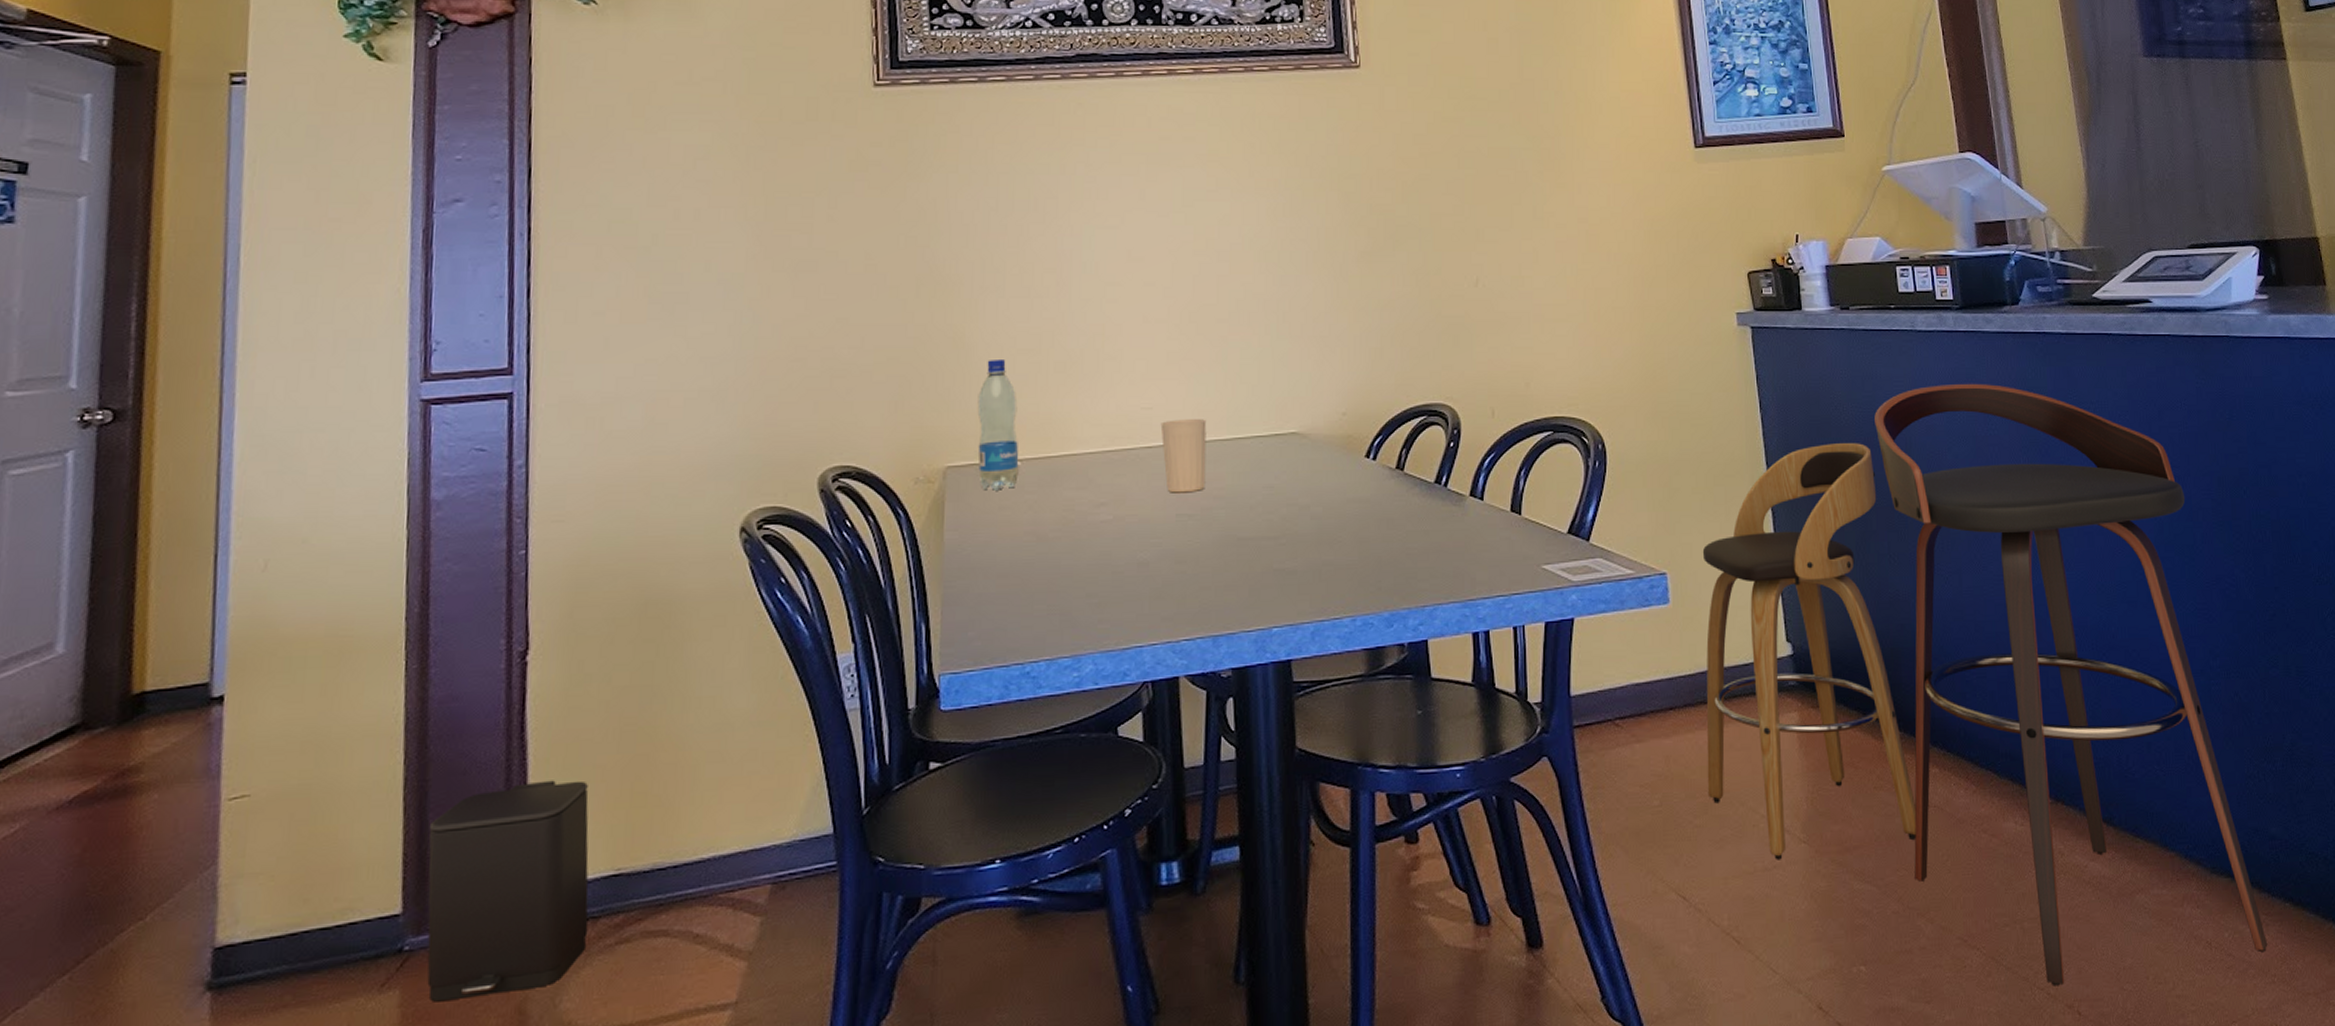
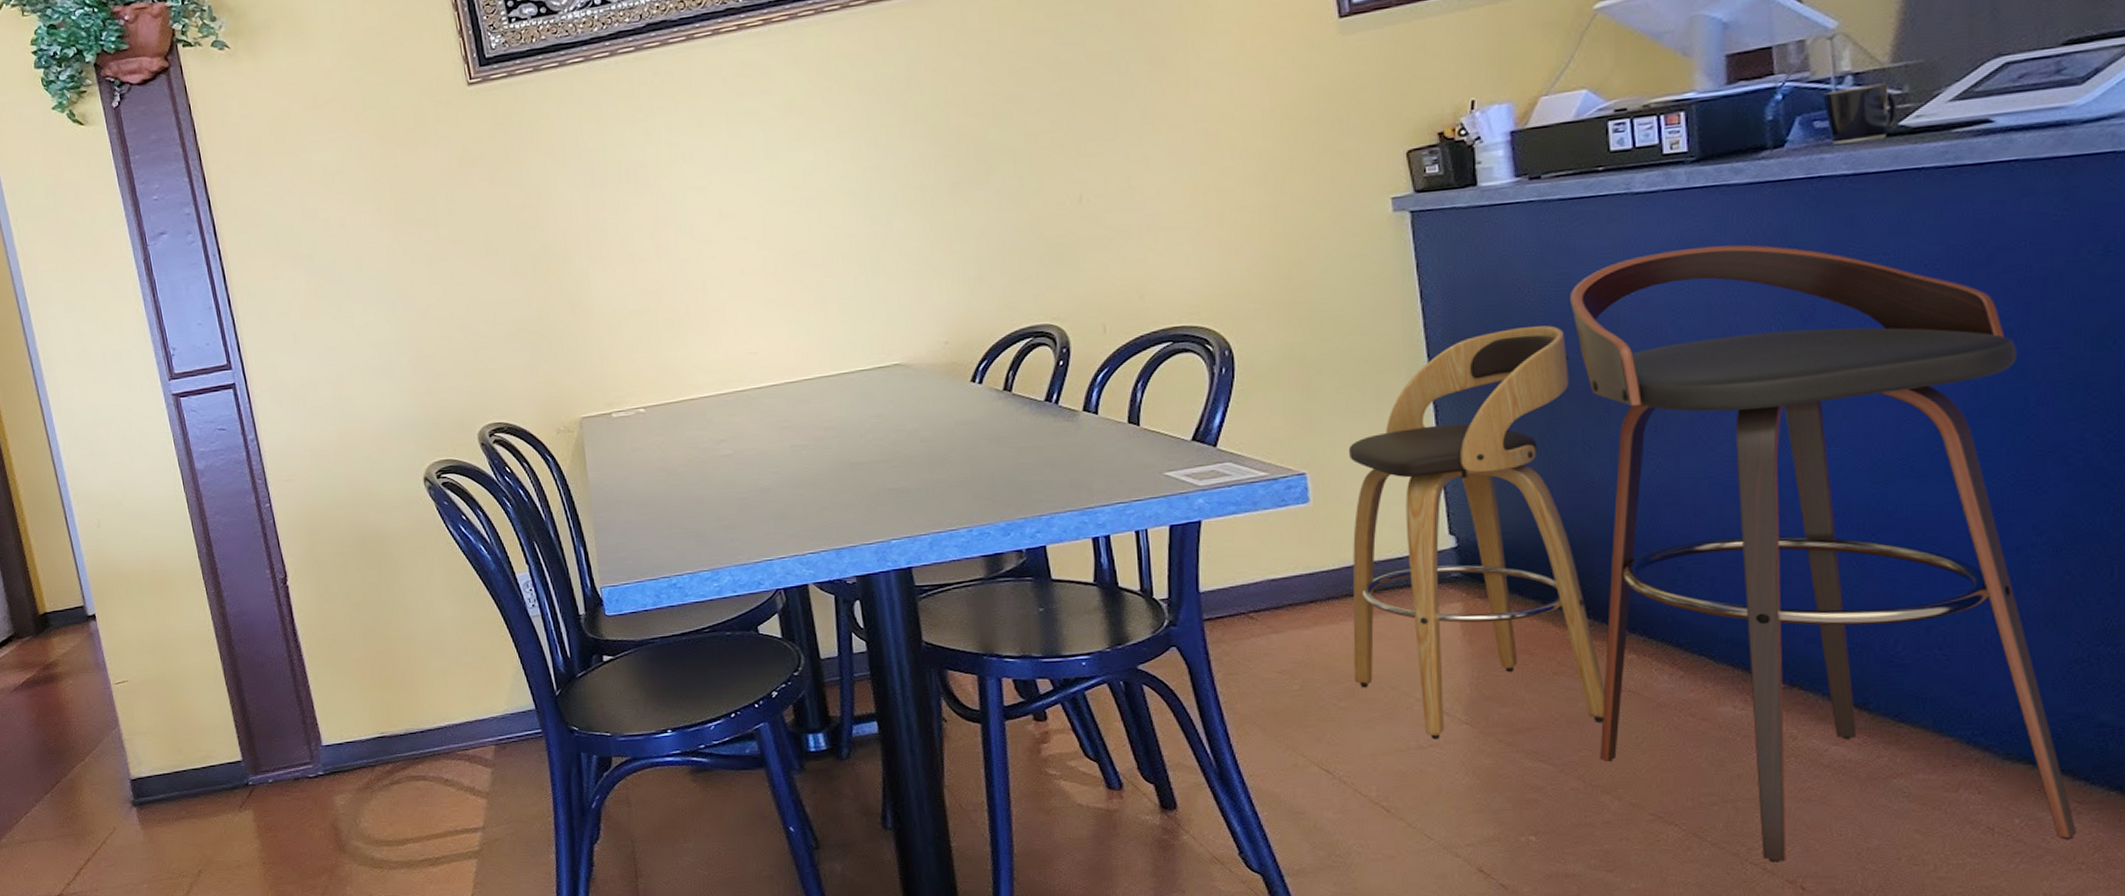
pedal bin: present [427,780,589,1002] -> none [246,670,370,819]
bottle: present [977,360,1019,491] -> none [599,321,645,436]
cup: present [1160,419,1207,493] -> none [767,358,816,427]
mug: none [2041,261,2091,308] -> present [1822,83,1897,146]

